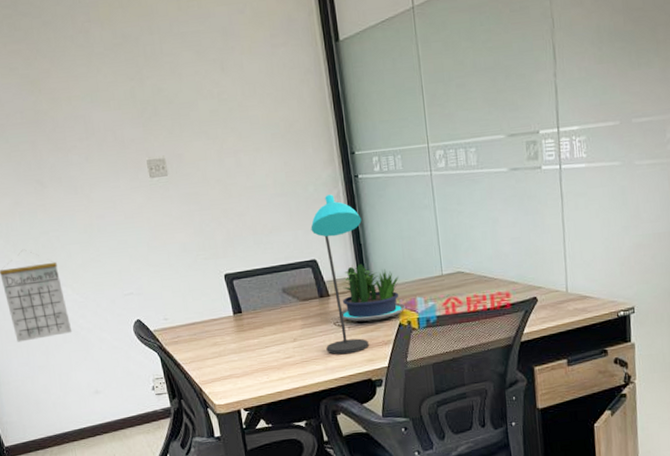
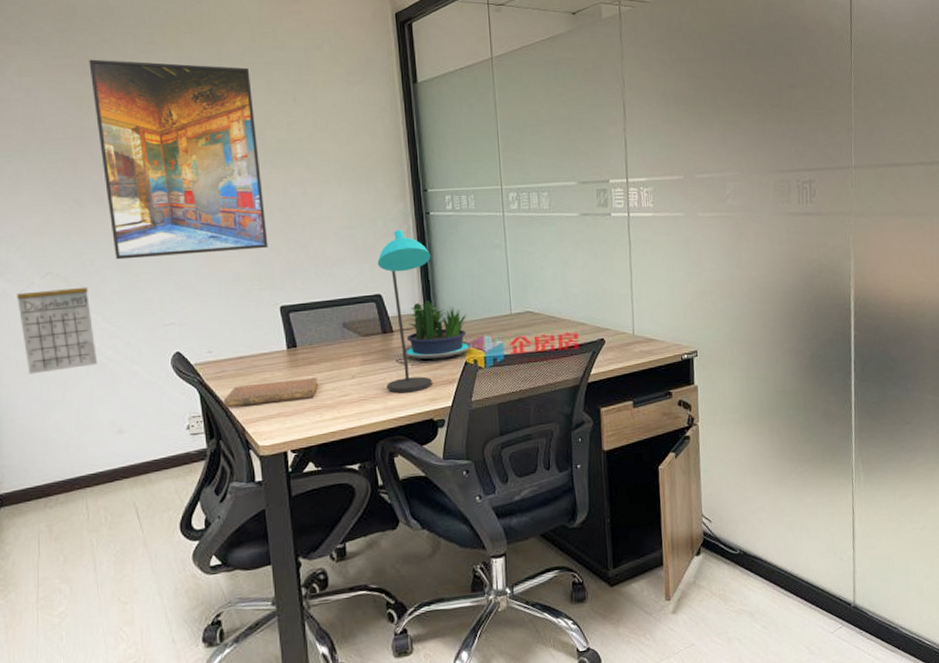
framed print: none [35,39,209,236] -> present [89,59,268,260]
notebook: none [181,341,264,370] -> present [224,377,319,408]

